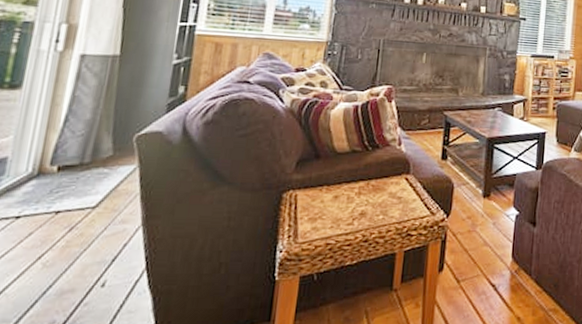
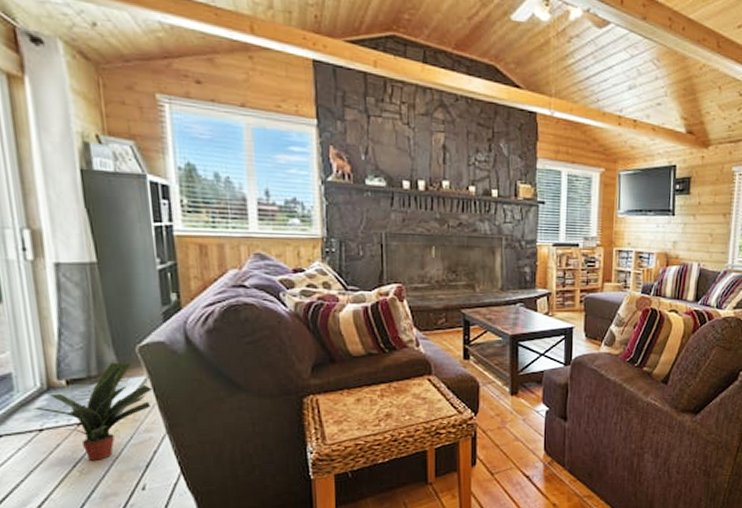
potted plant: none [16,151,139,252] -> present [32,363,152,460]

